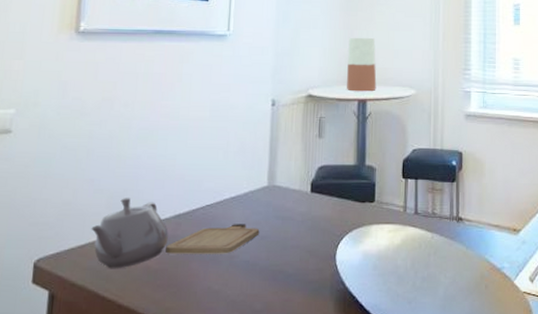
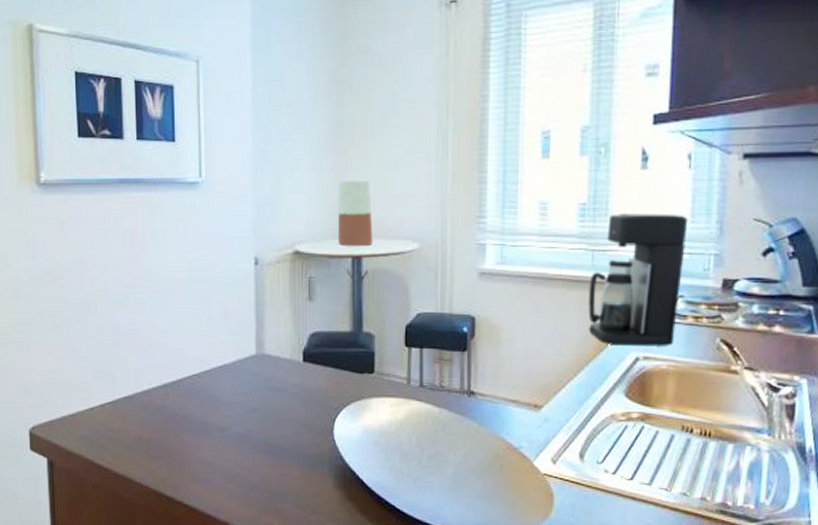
teapot: present [91,197,168,269] -> none [79,365,157,439]
chopping board: present [166,224,260,254] -> none [156,395,251,426]

